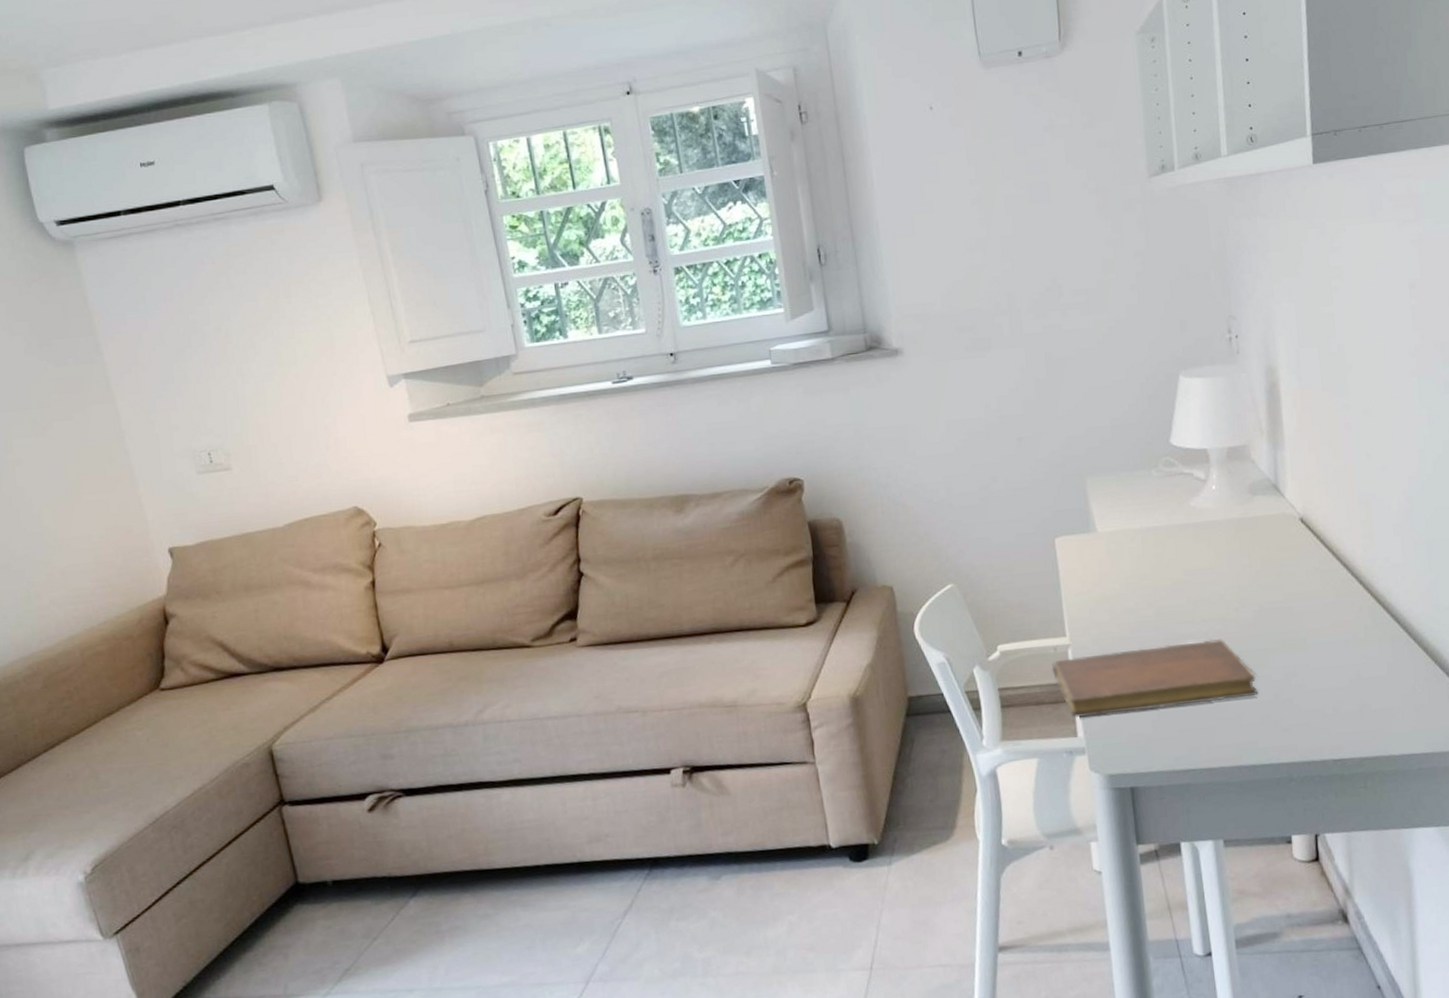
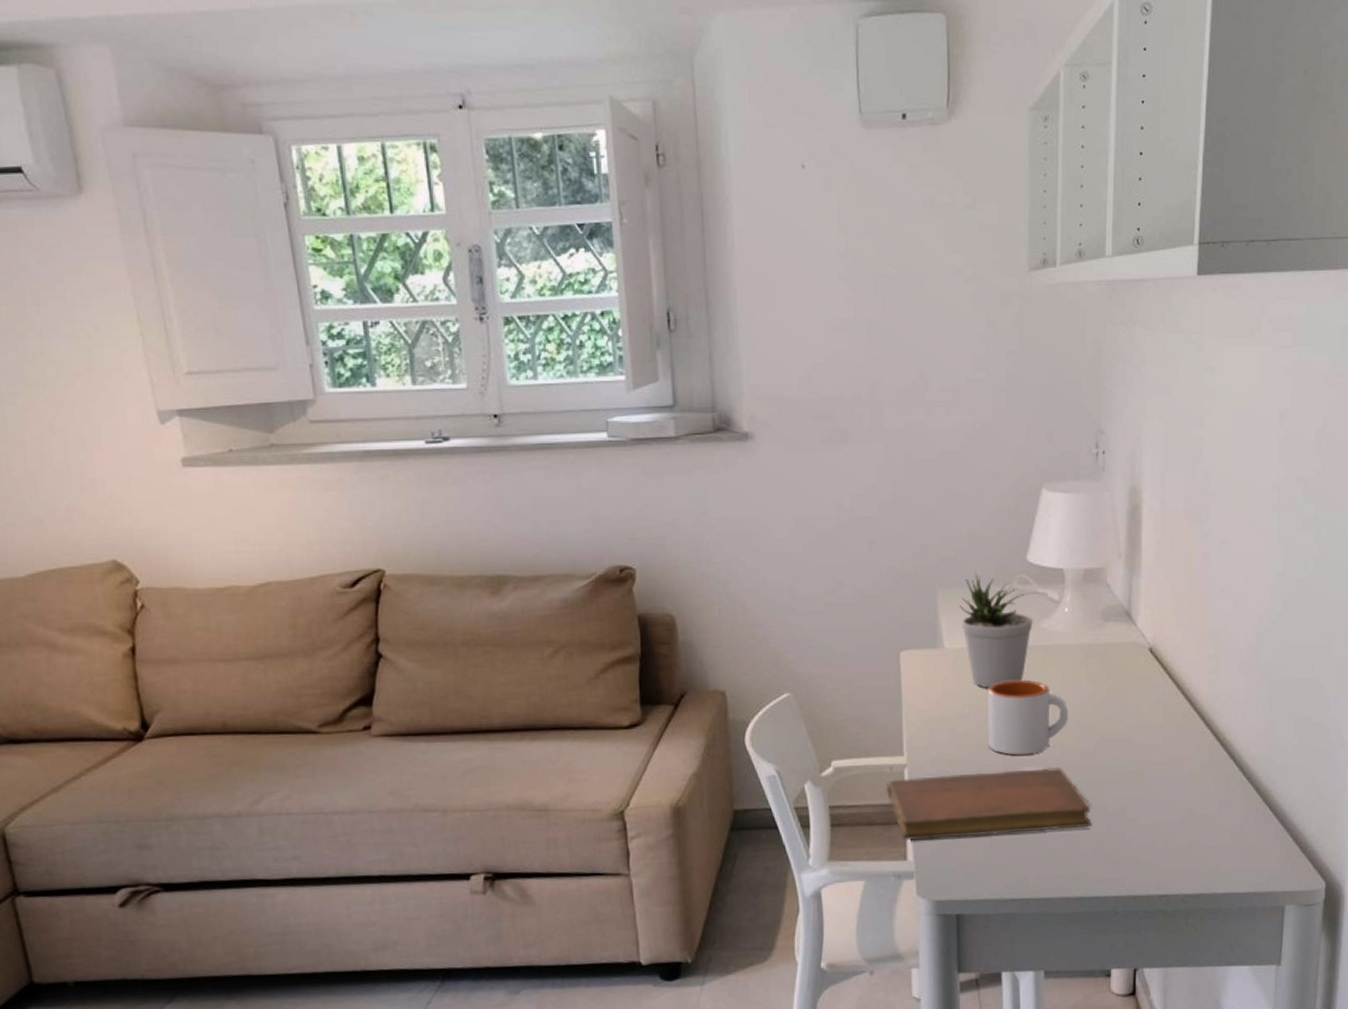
potted plant: none [1108,458,1182,567] -> present [959,571,1033,687]
mug: none [1142,557,1226,630] -> present [987,680,1069,756]

